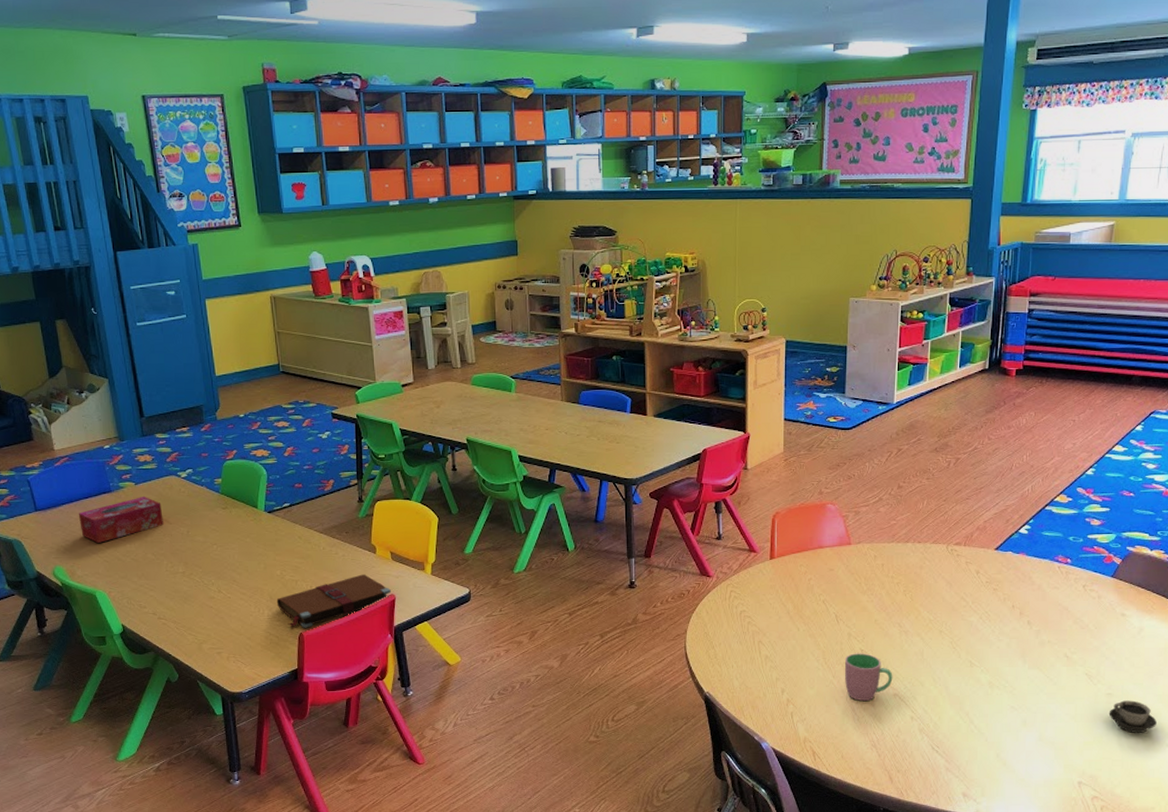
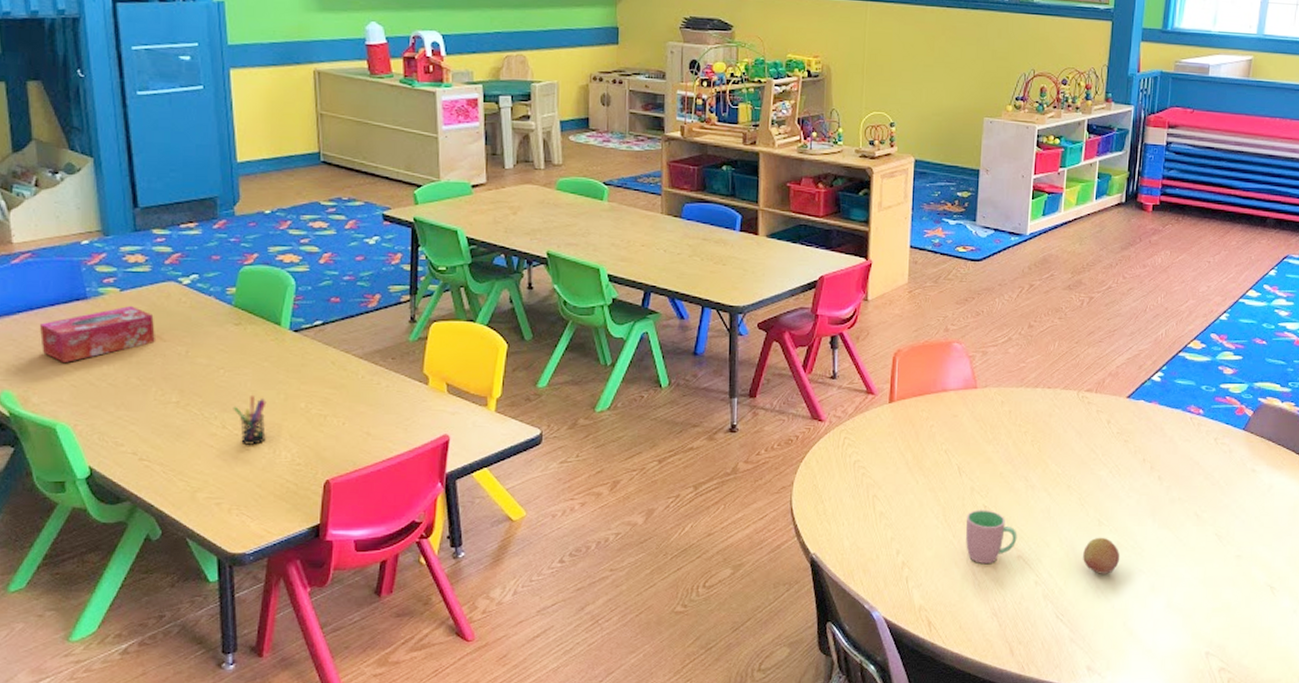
pen holder: none [225,566,252,607] -> present [233,396,267,446]
book: present [276,574,391,628] -> none [298,409,444,474]
fruit: none [956,677,992,710] -> present [1083,537,1120,574]
cup: present [1108,700,1157,734] -> none [1237,563,1285,599]

